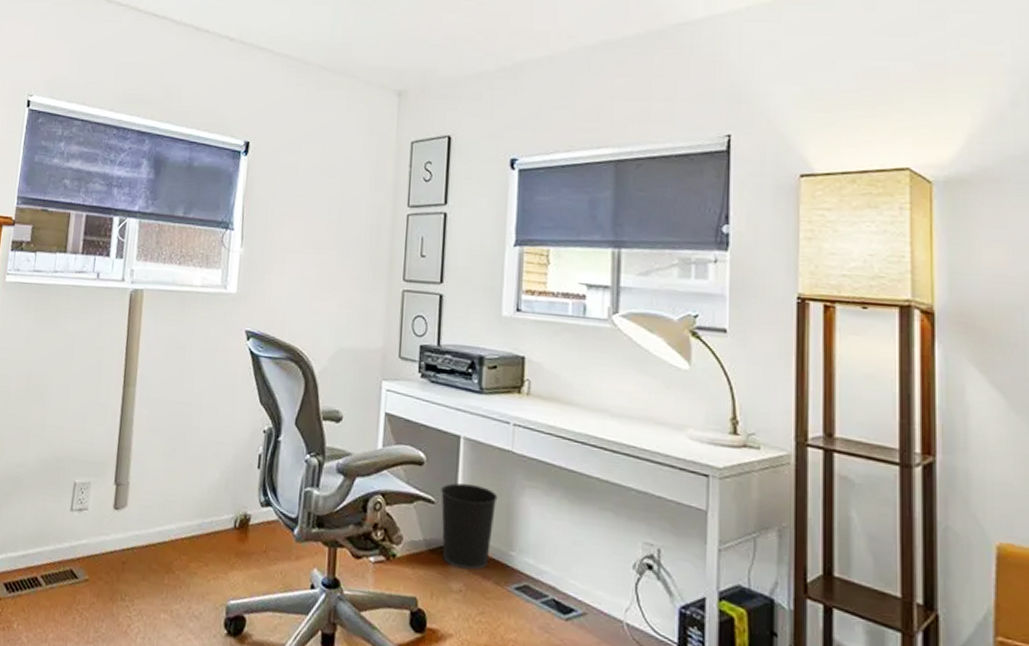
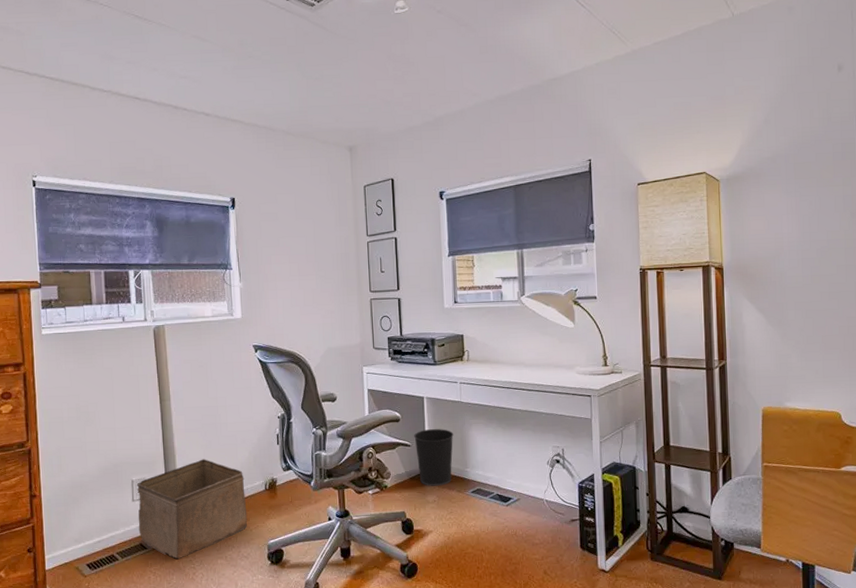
storage bin: none [71,470,210,602] -> present [137,459,248,560]

